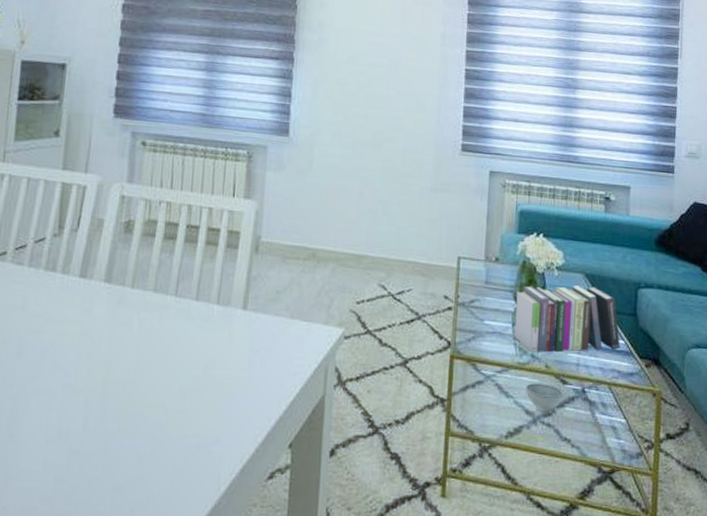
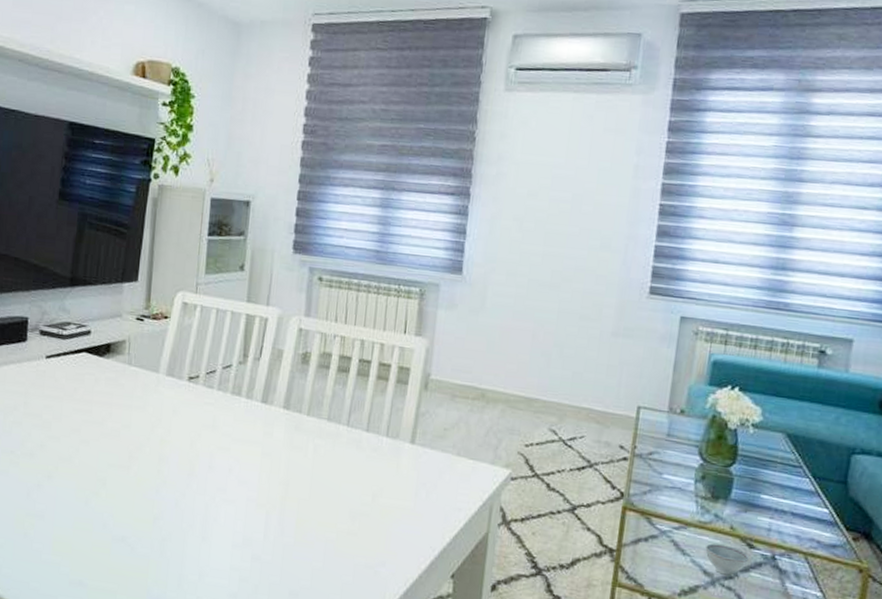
books: present [514,285,621,352] -> none [696,441,824,519]

